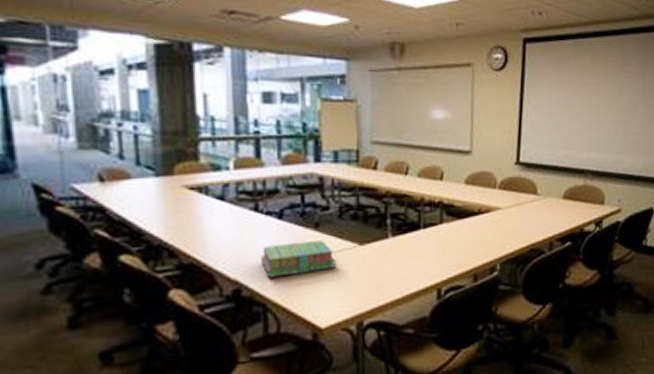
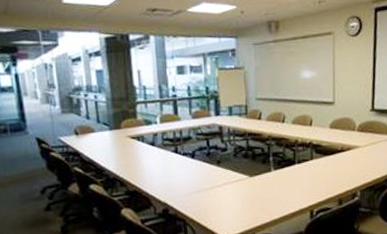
stack of books: present [261,240,335,278] -> none [181,174,233,201]

